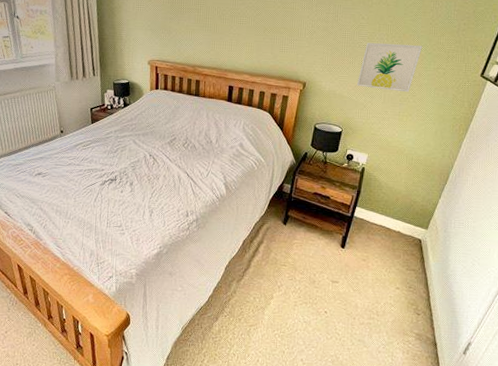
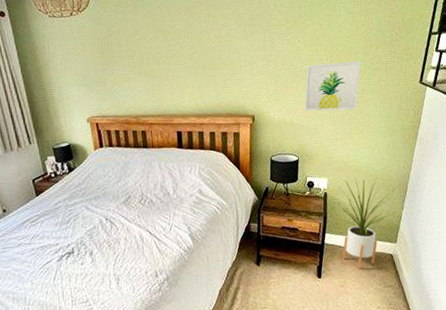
house plant: none [369,159,437,247] -> present [338,177,397,269]

